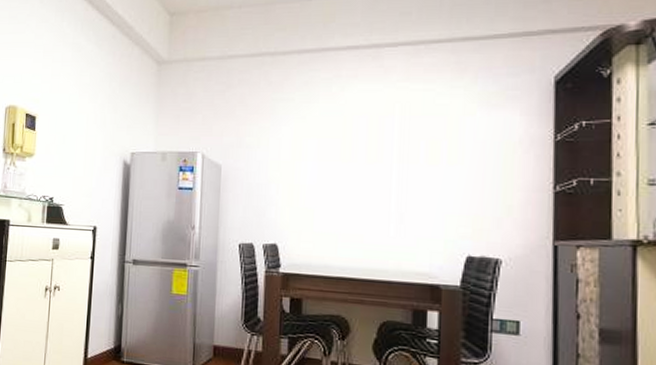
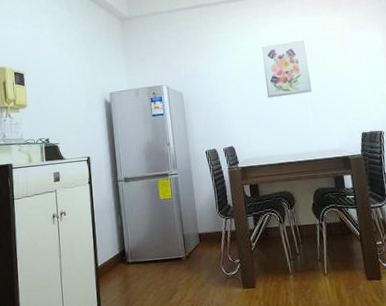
wall art: none [334,114,403,189] -> present [261,39,312,98]

